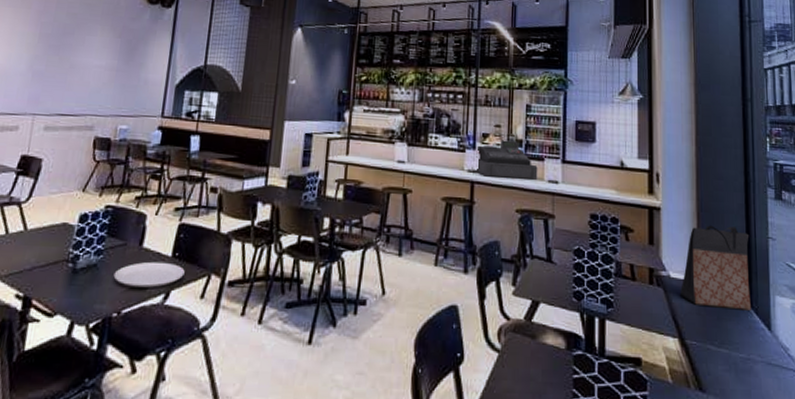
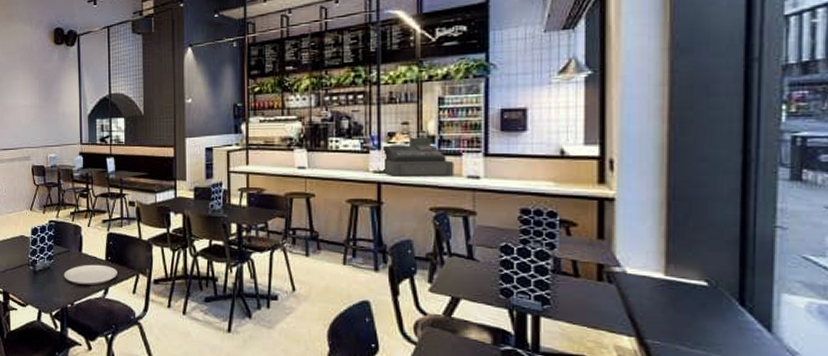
bag: present [679,225,751,311] -> none [638,215,746,310]

